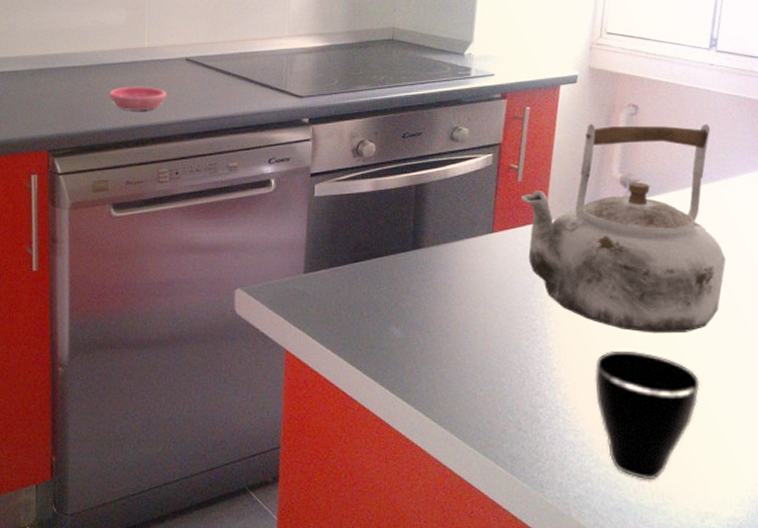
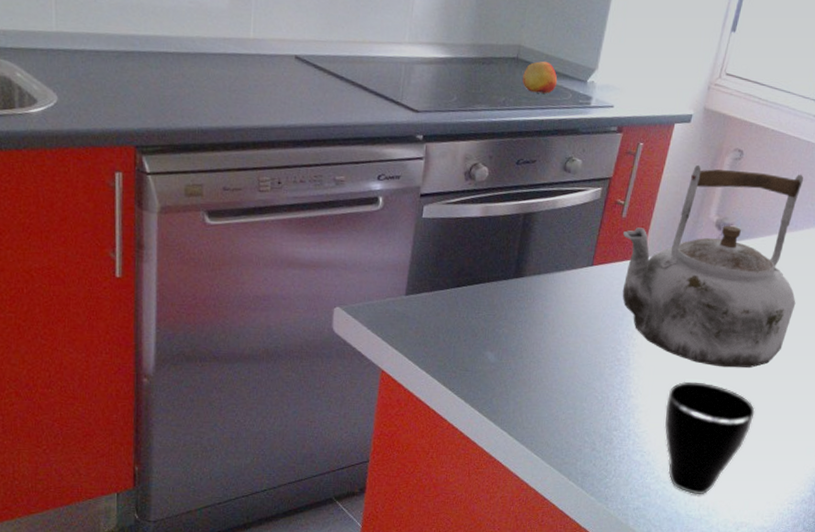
saucer: present [110,86,167,110] -> none [207,81,273,111]
apple: none [400,39,435,69] -> present [523,61,558,94]

